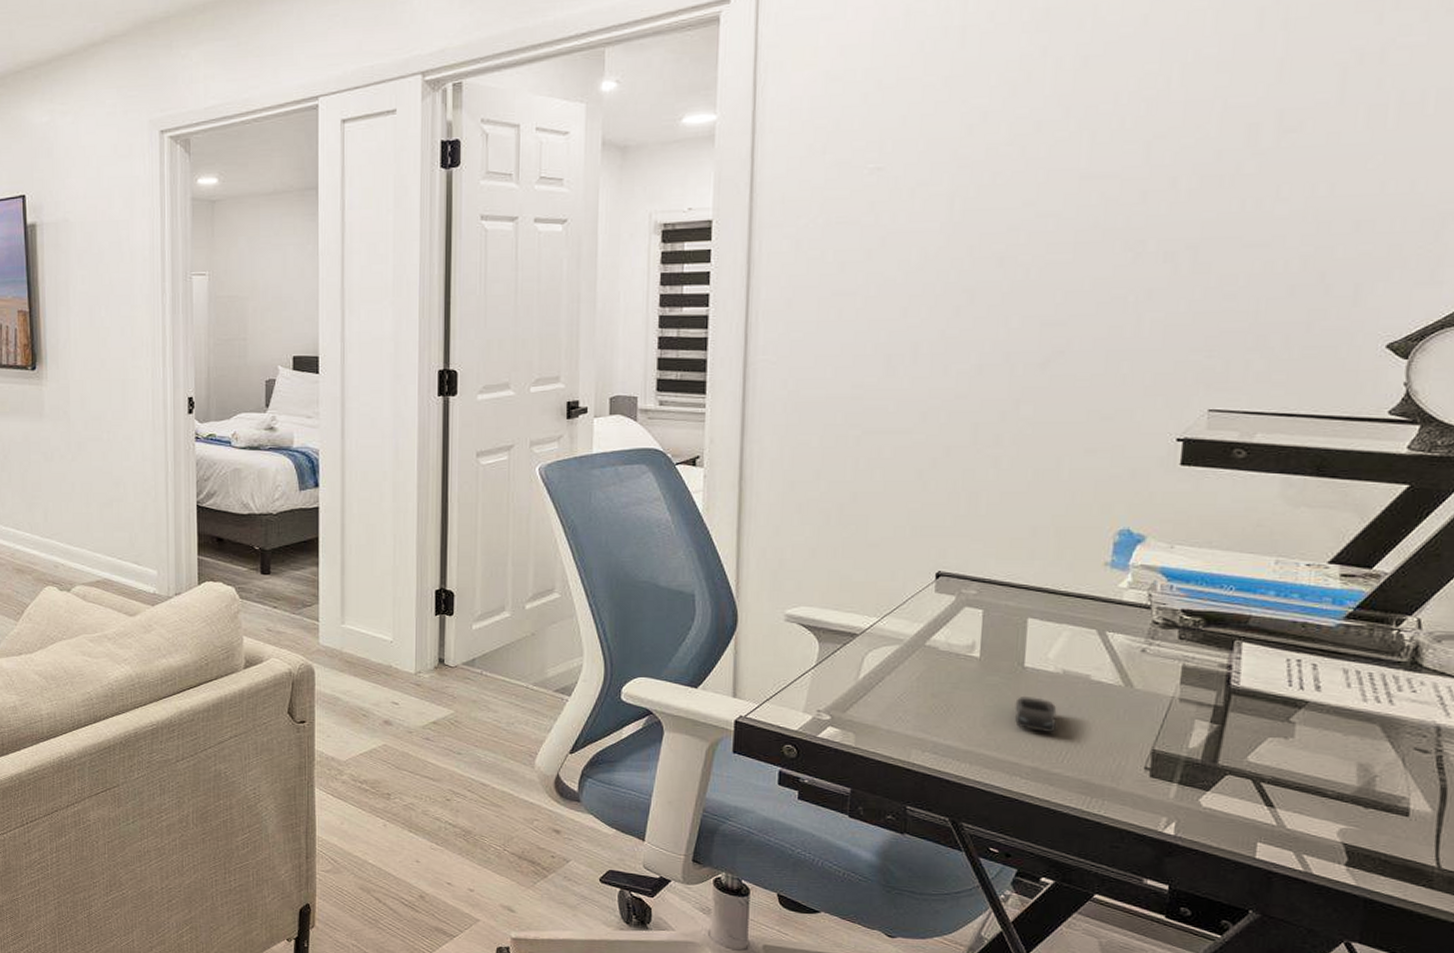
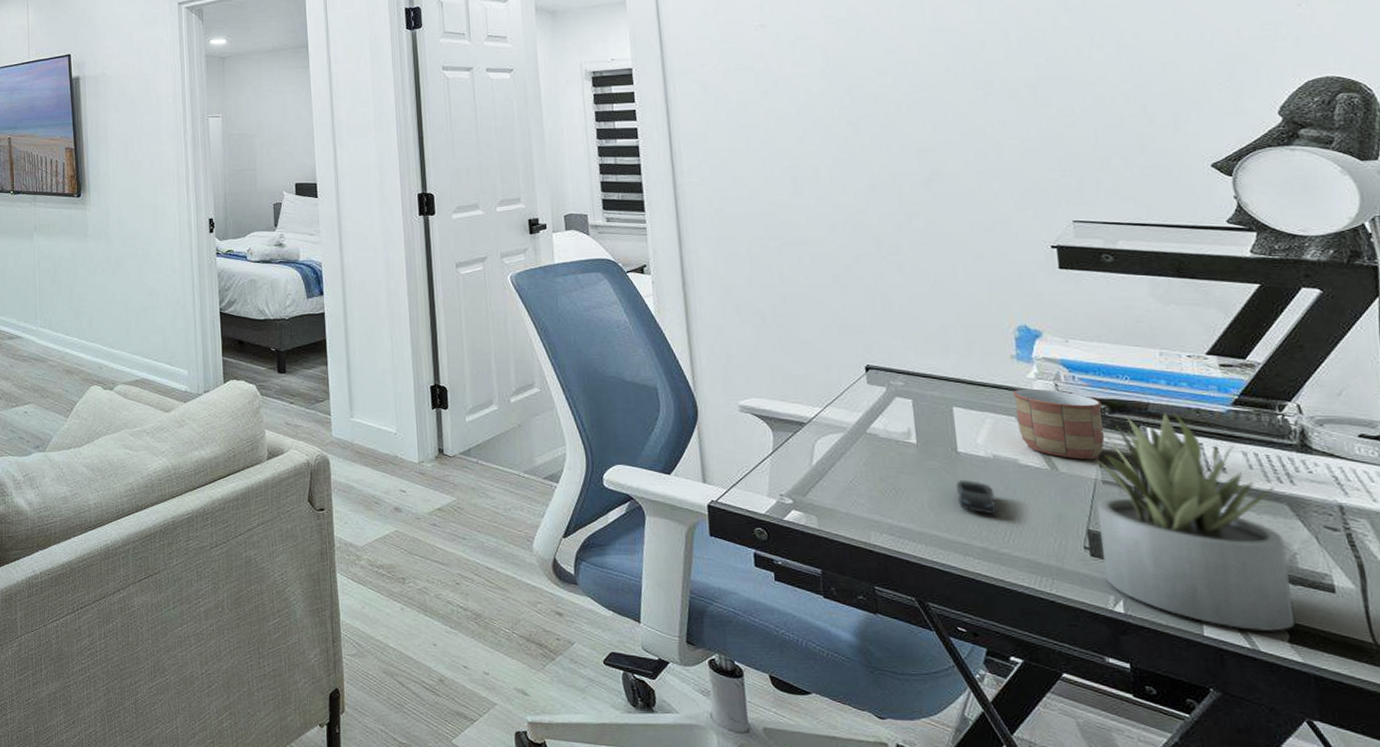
mug: none [1097,598,1197,677] -> present [1013,388,1105,460]
succulent plant: none [1160,625,1373,855] -> present [1096,412,1295,631]

